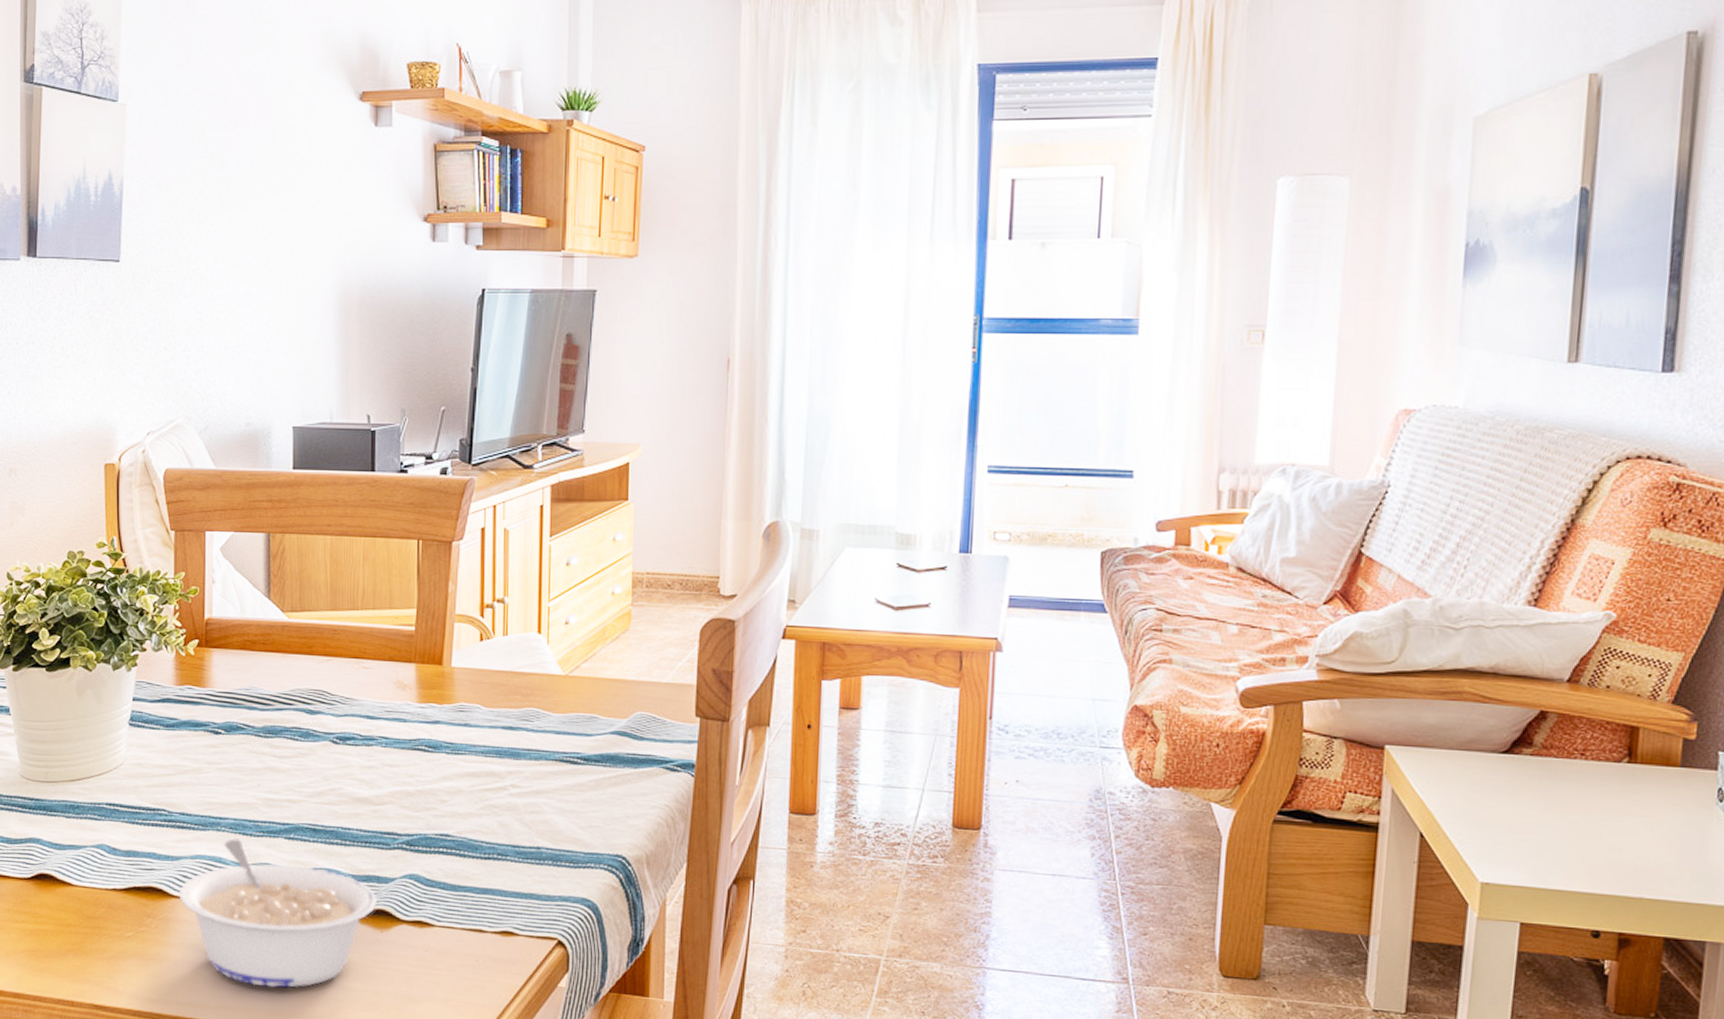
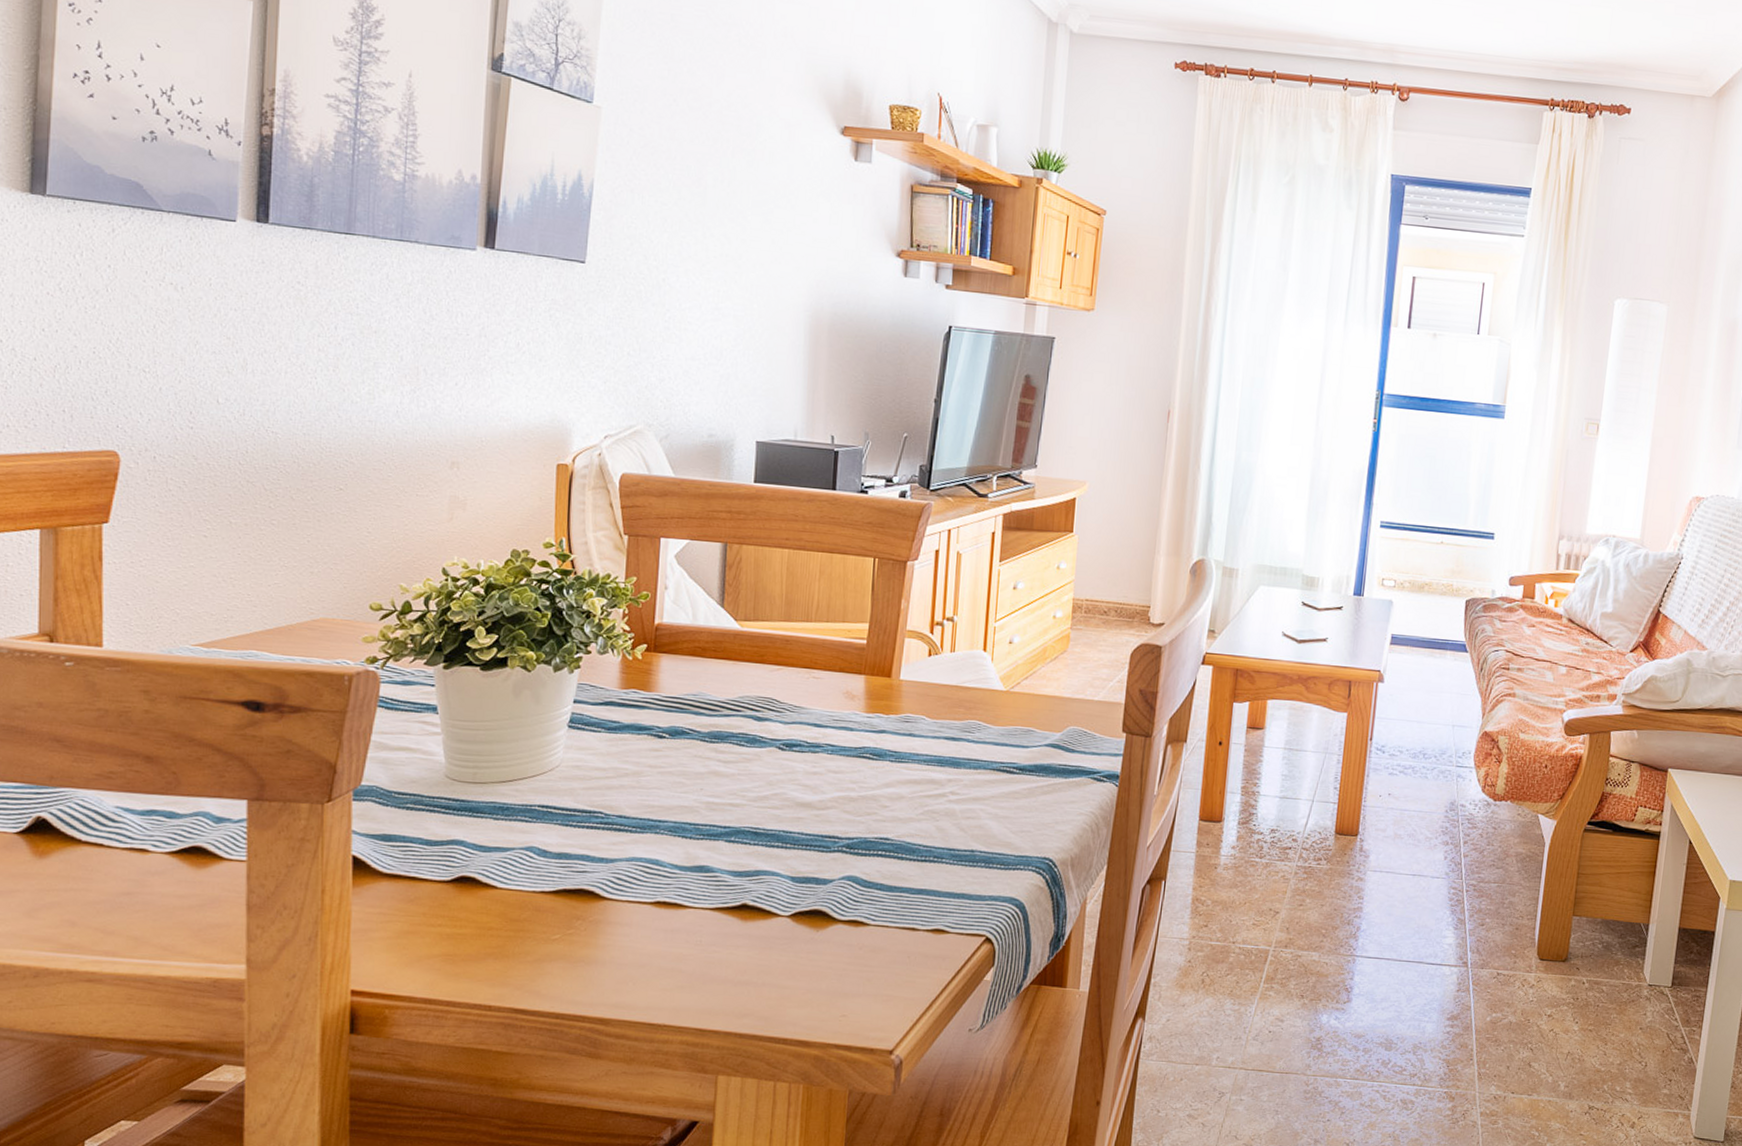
legume: present [179,838,378,988] -> none [611,841,815,987]

